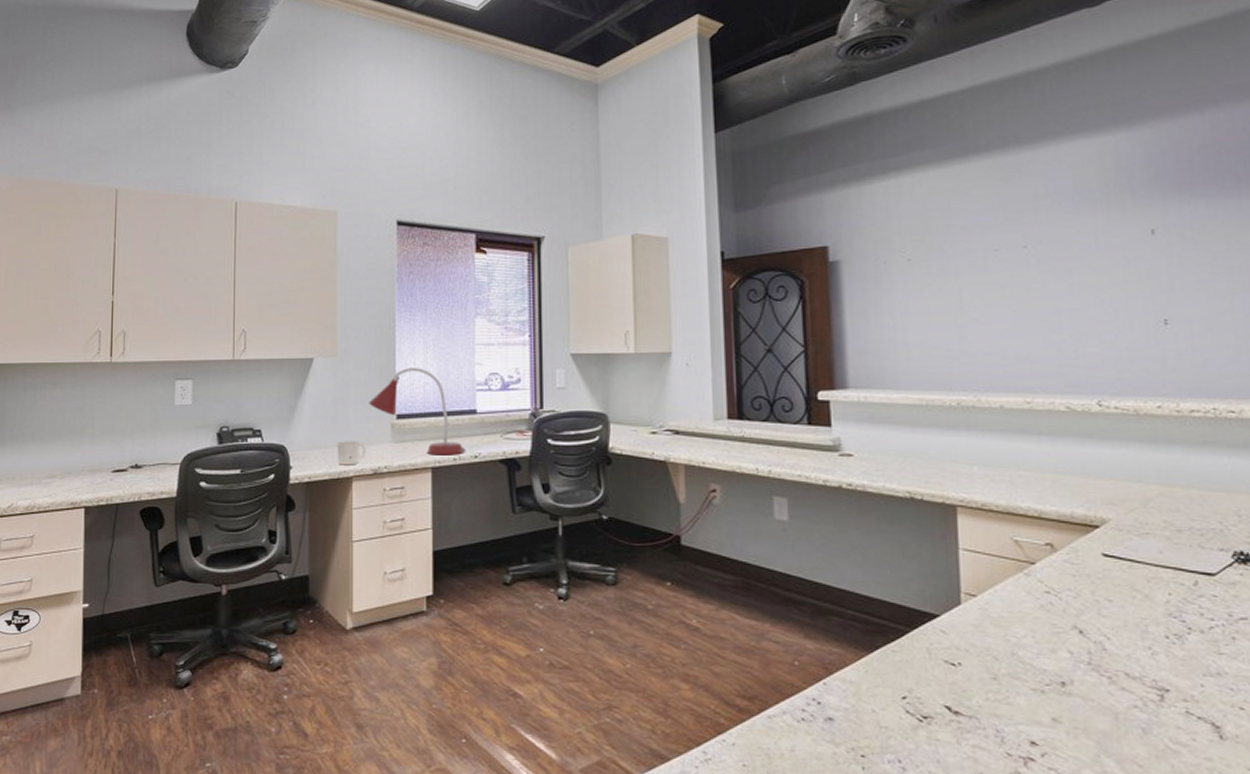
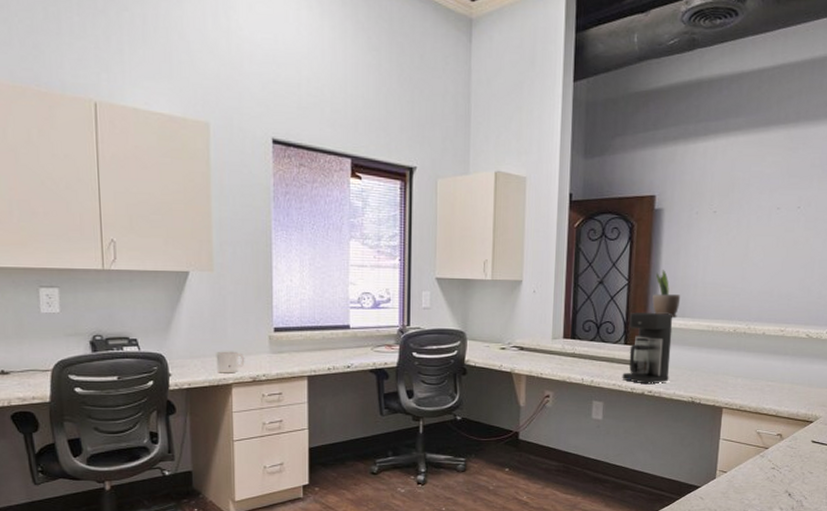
desk lamp: present [369,368,466,455] -> none [247,285,340,366]
coffee maker: none [809,384,874,475] -> present [622,312,673,385]
potted plant: none [839,332,877,391] -> present [652,270,681,319]

